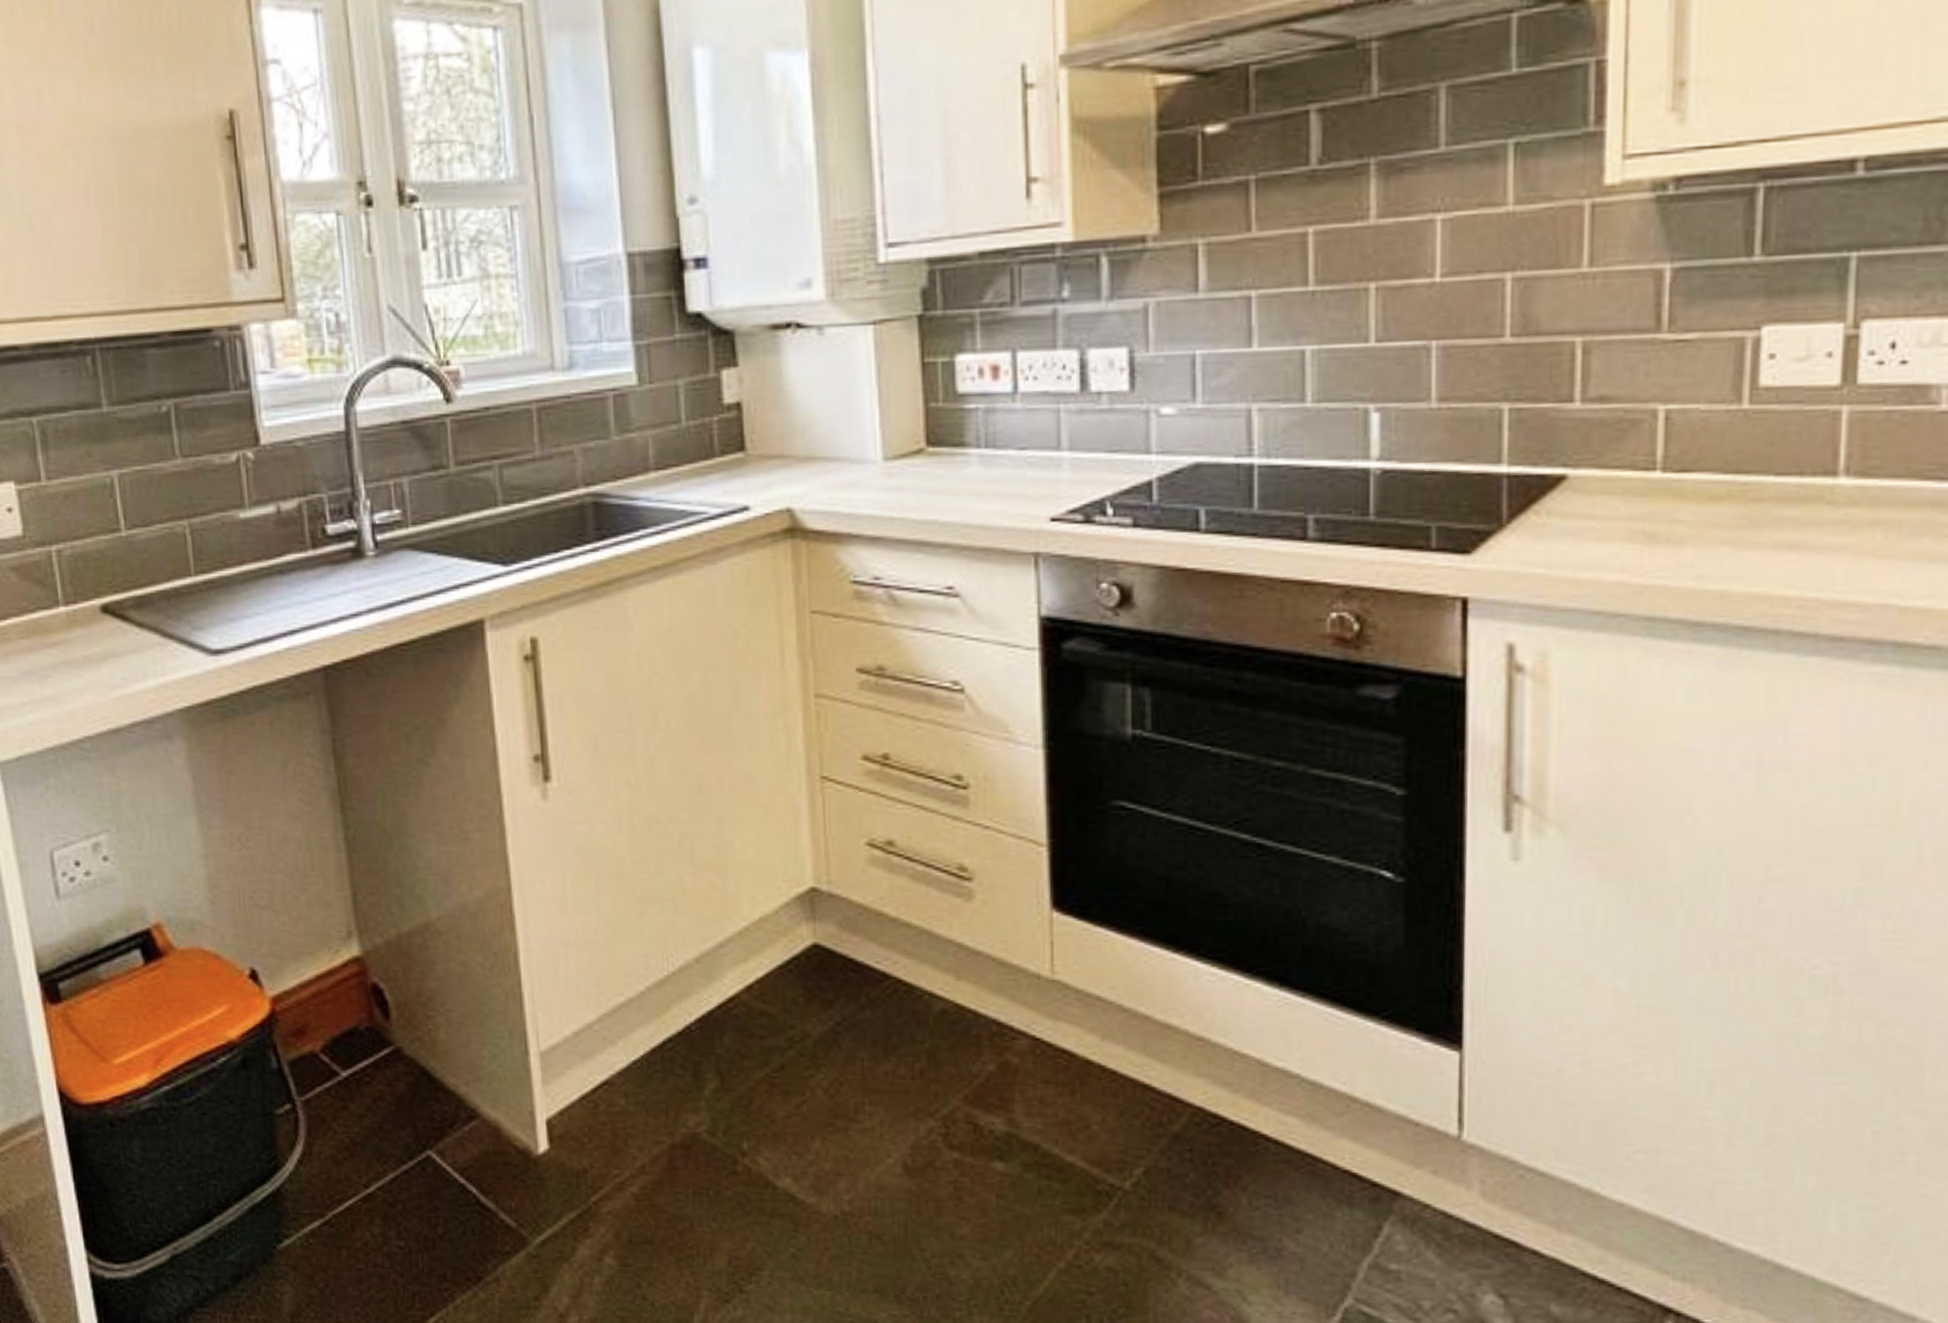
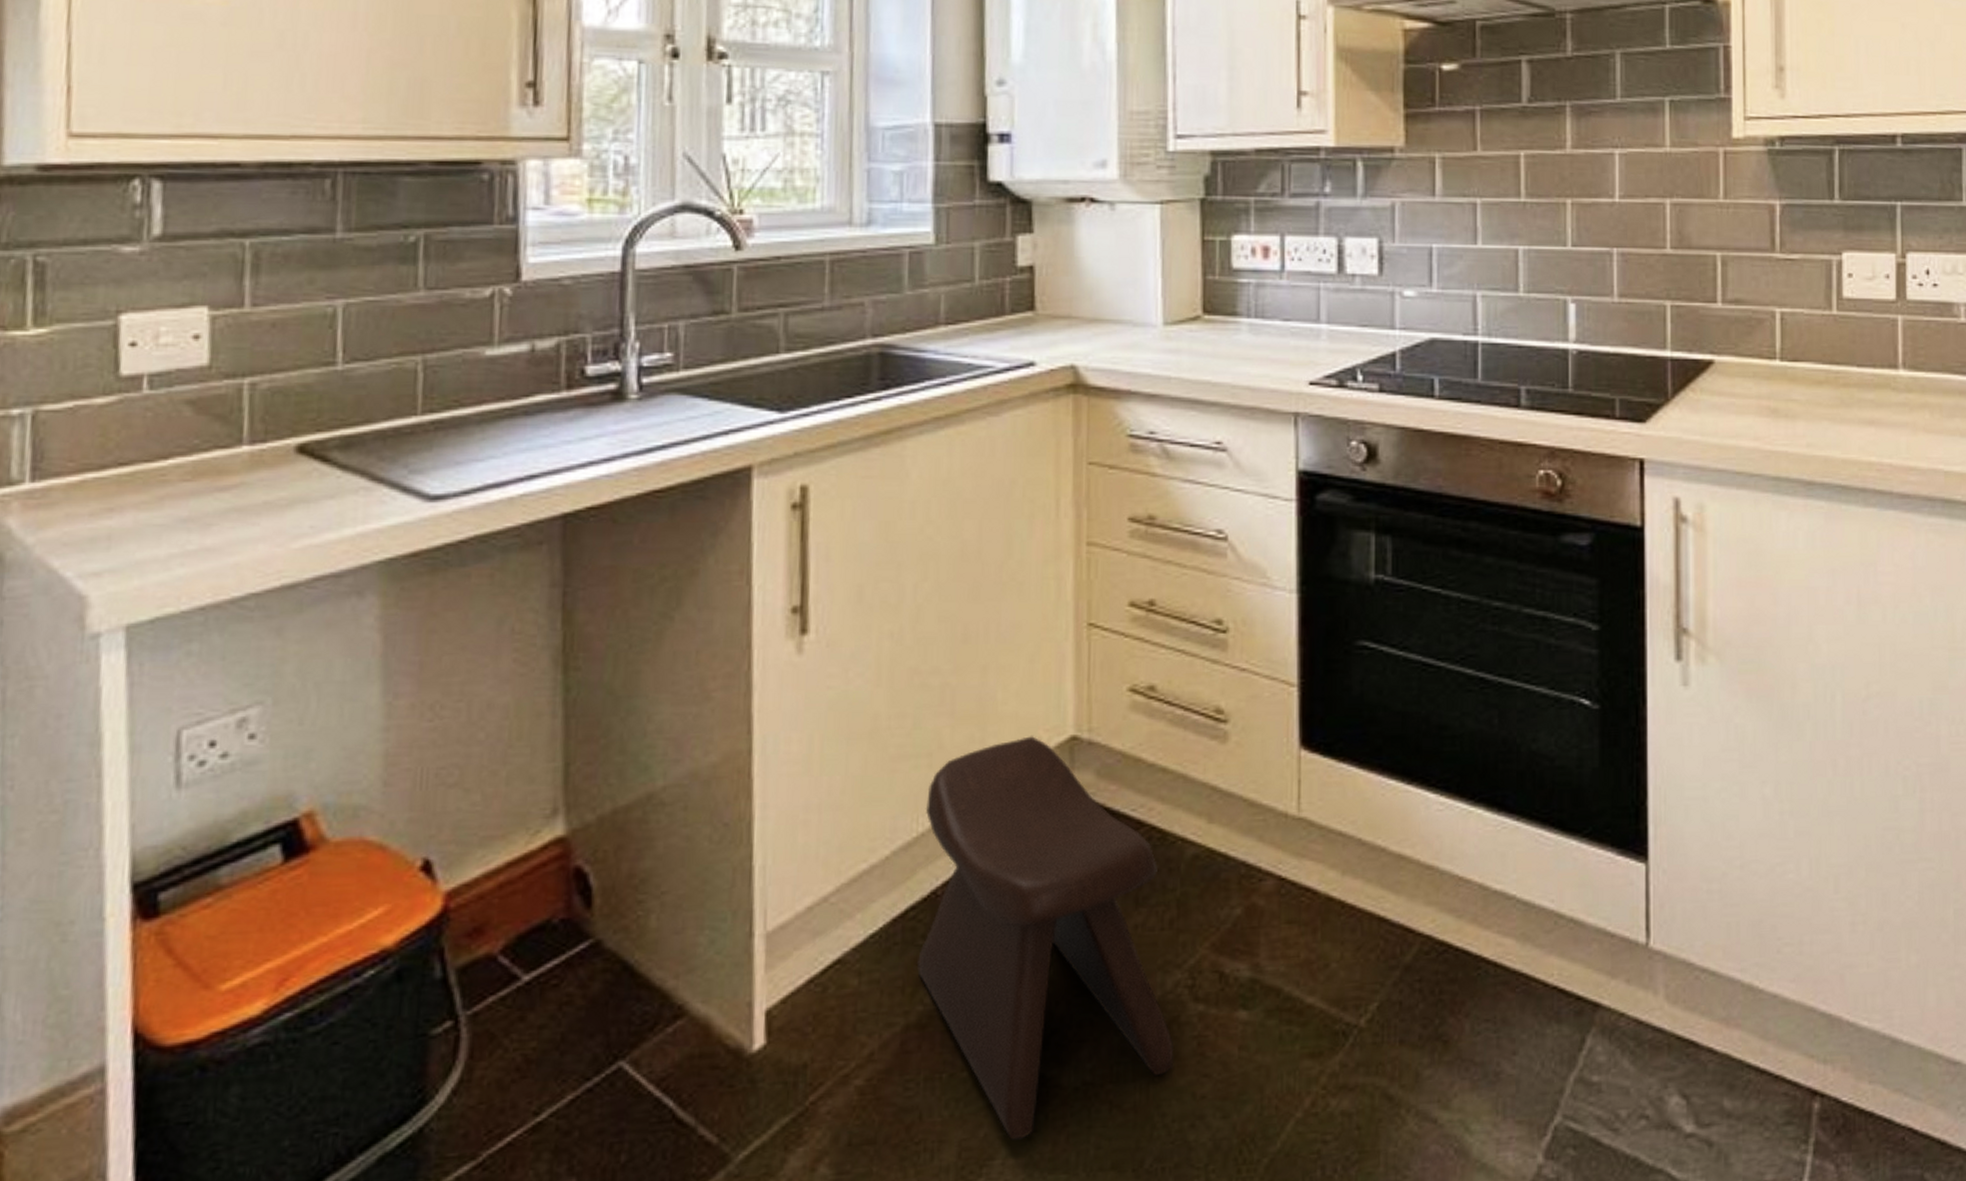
stool: none [673,886,931,1256] -> present [917,736,1174,1140]

